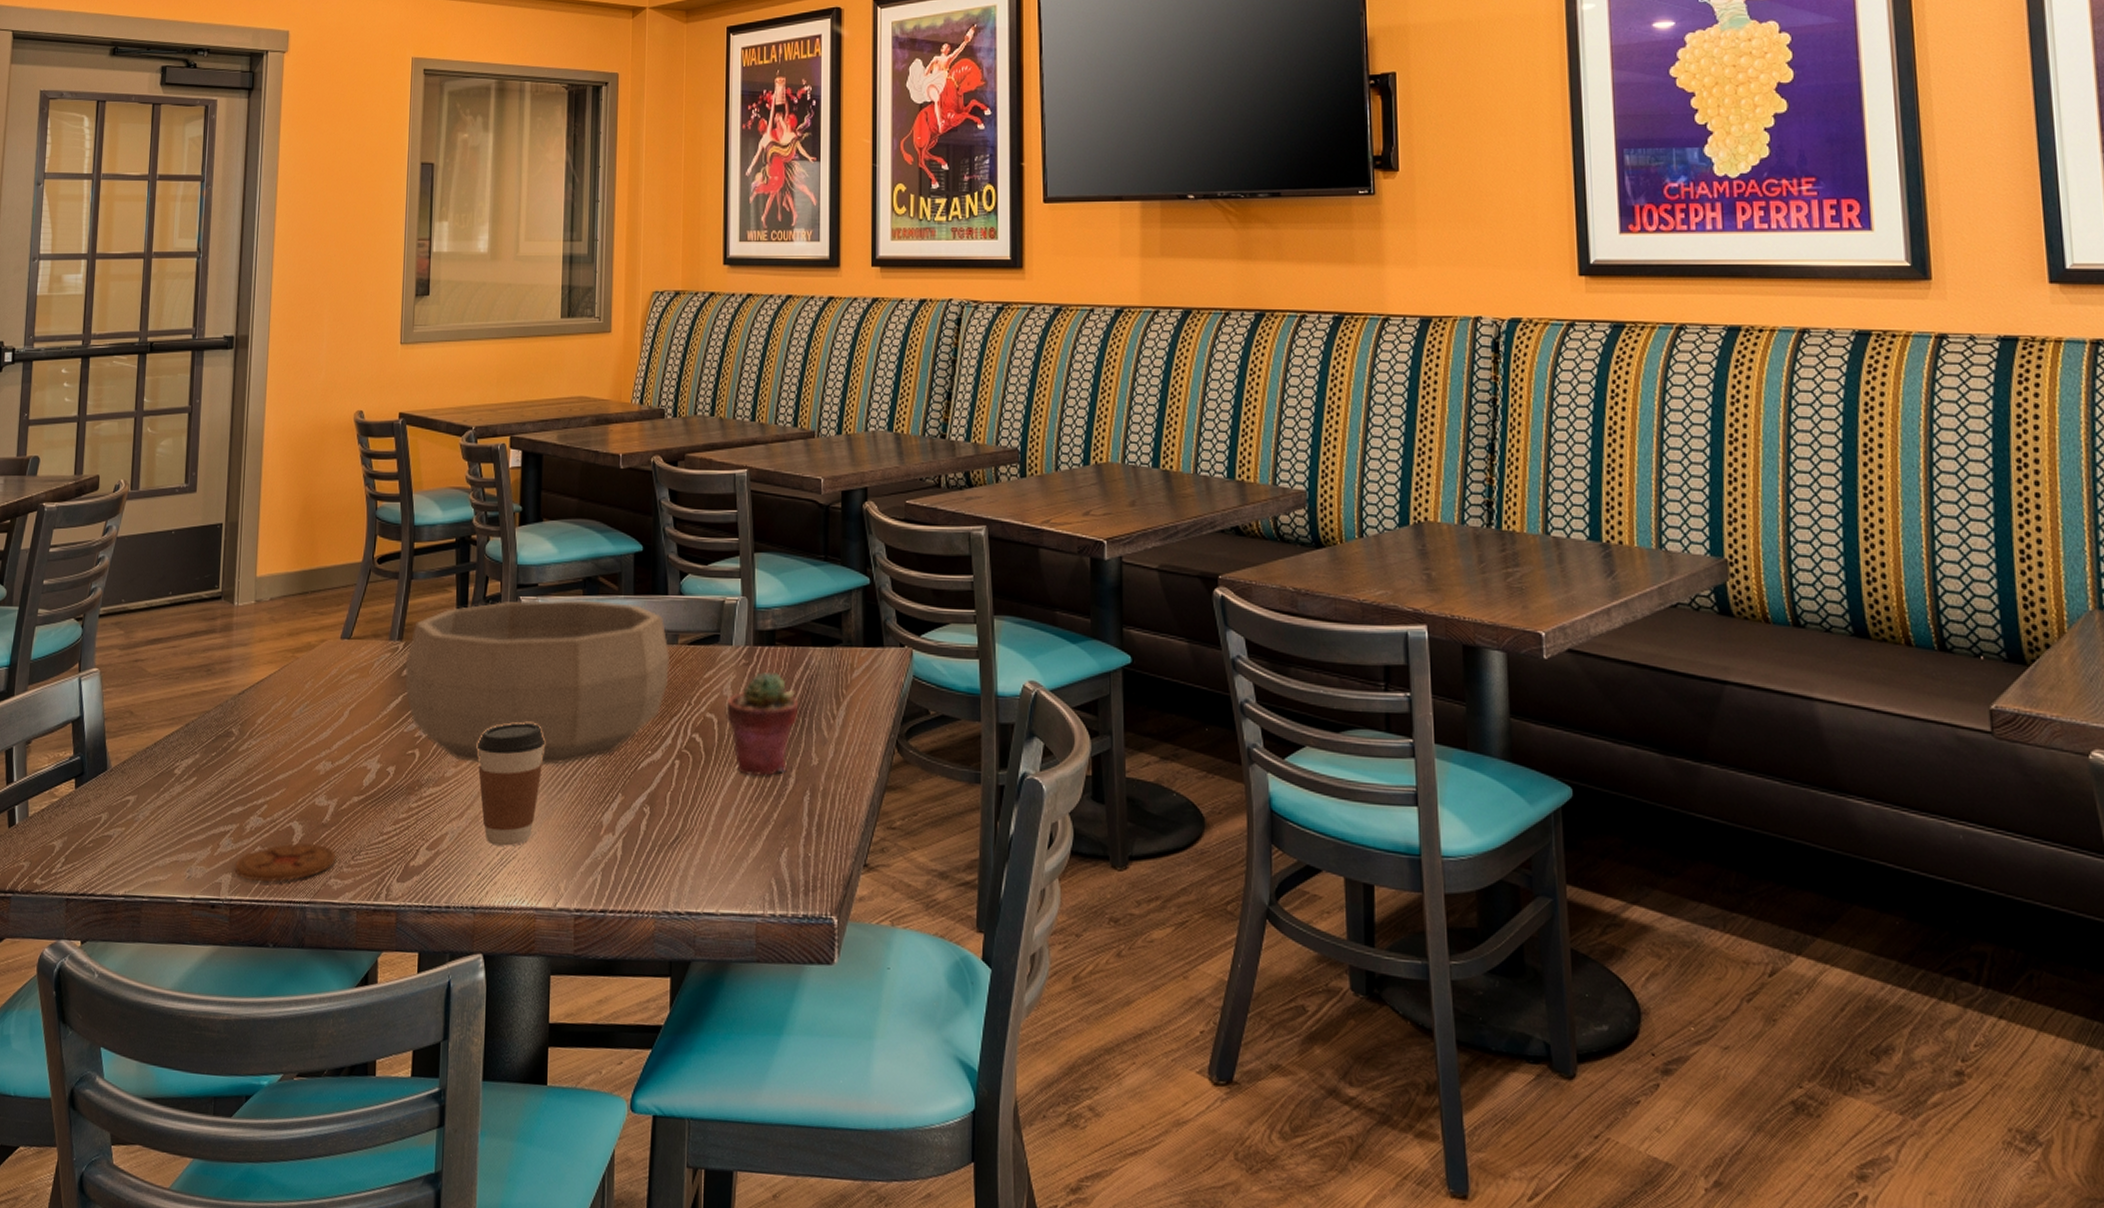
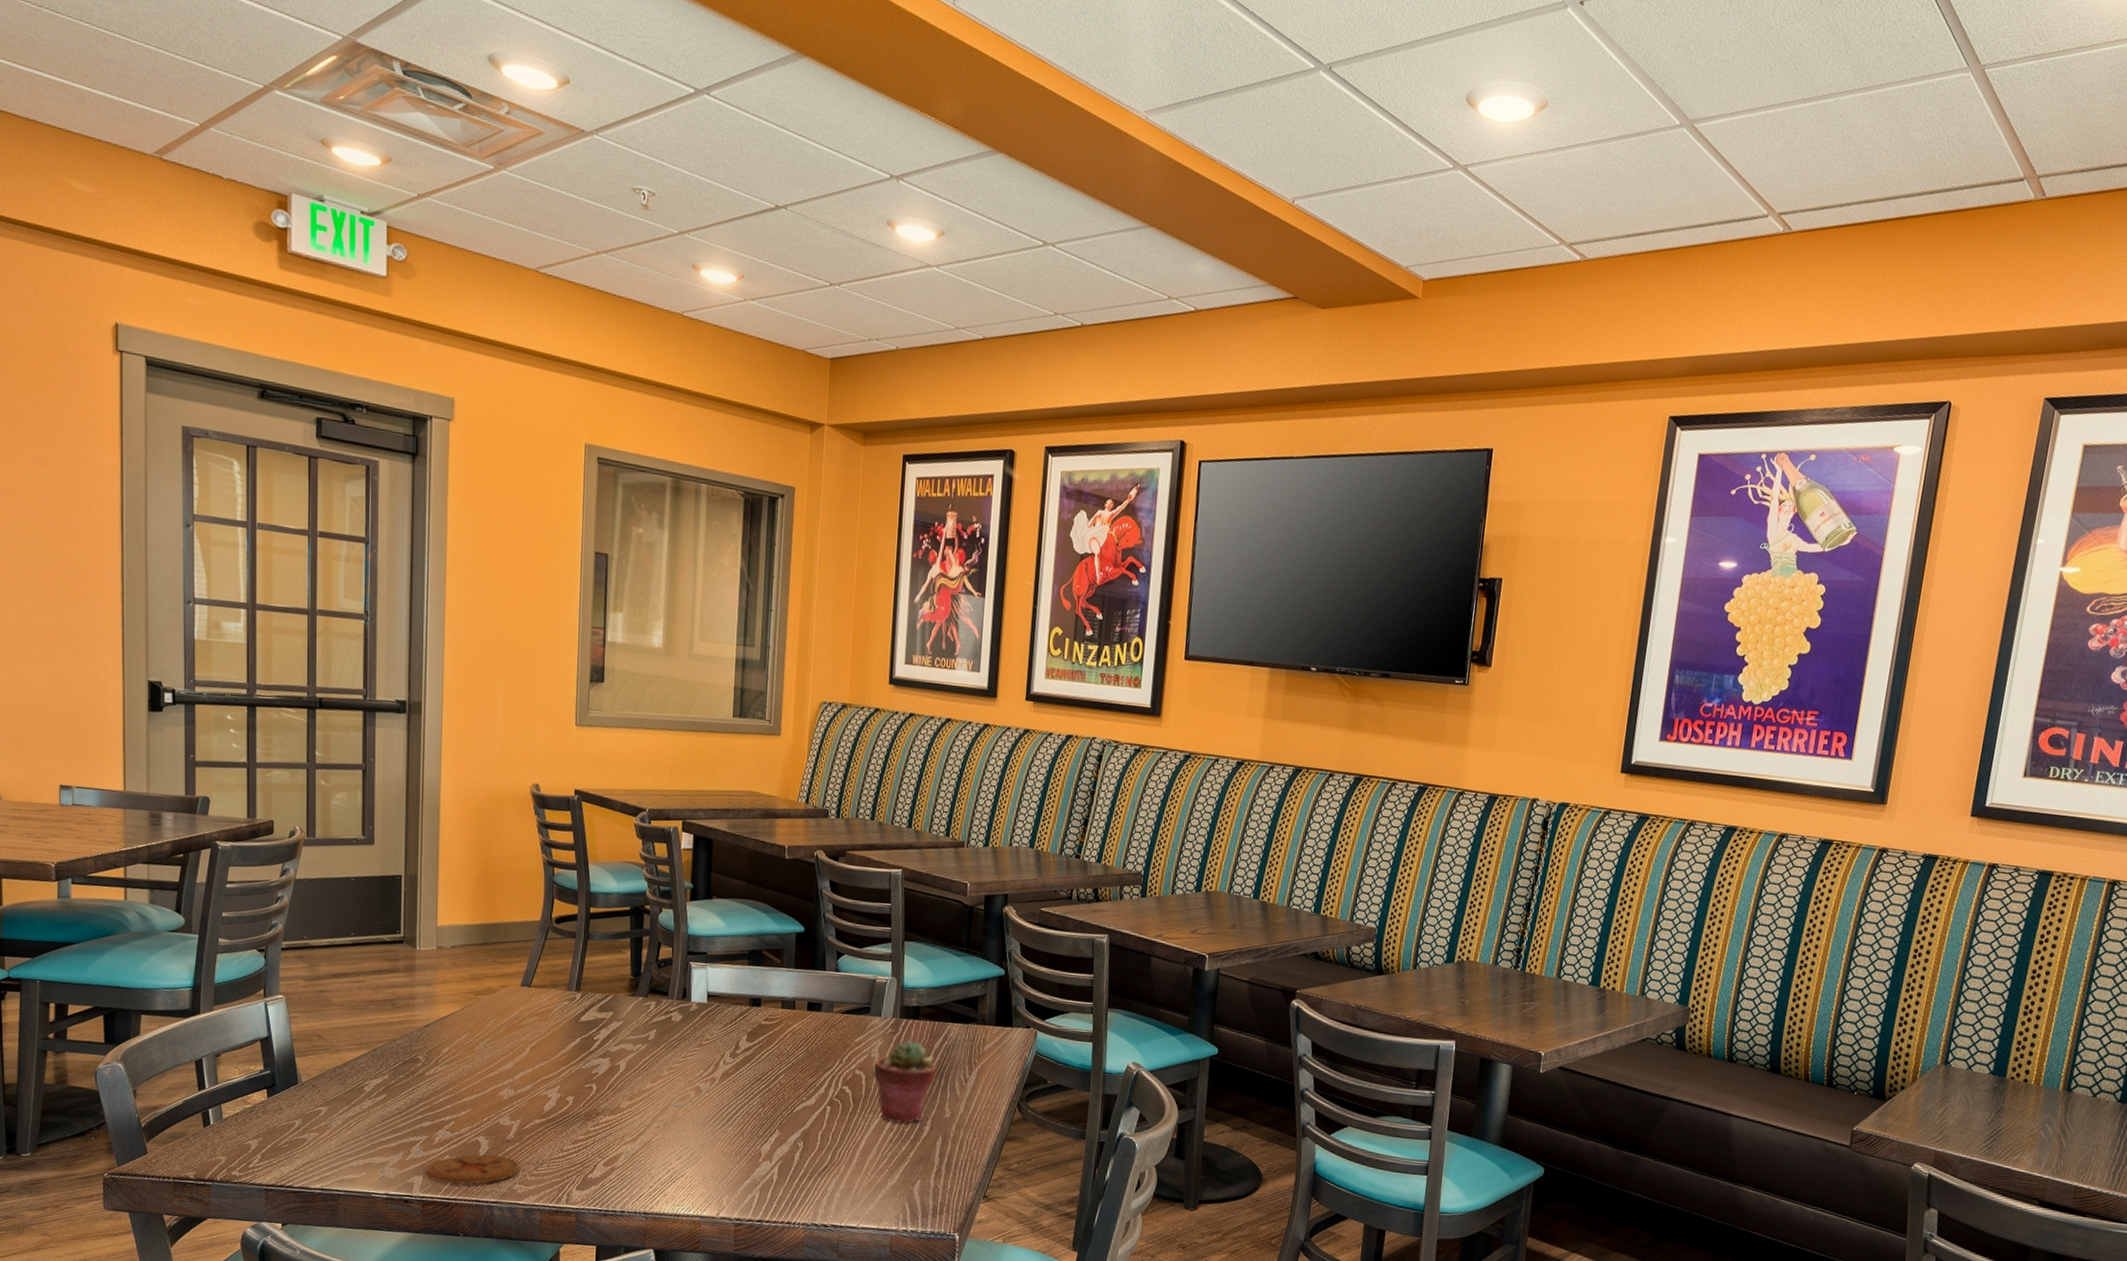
decorative bowl: present [405,599,669,765] -> none [582,965,825,1104]
coffee cup: present [478,723,545,846] -> none [650,1067,711,1167]

